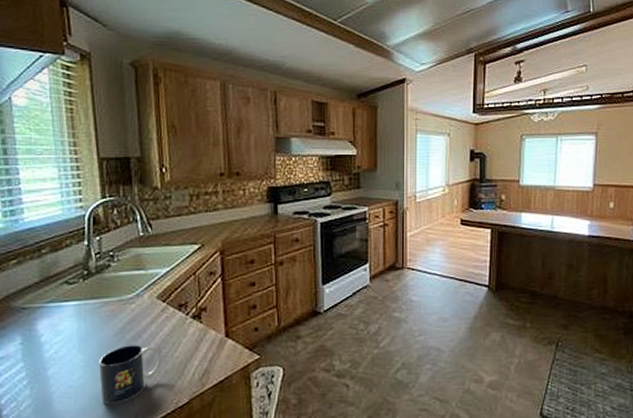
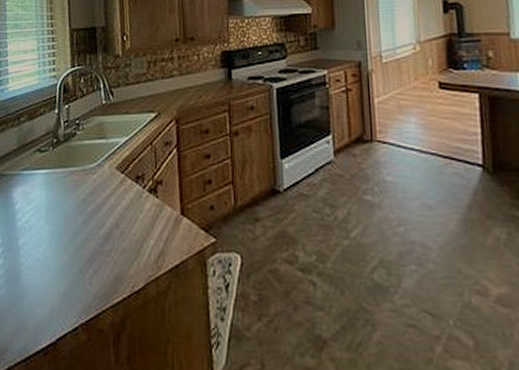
mug: present [99,345,162,404] -> none [62,218,120,282]

